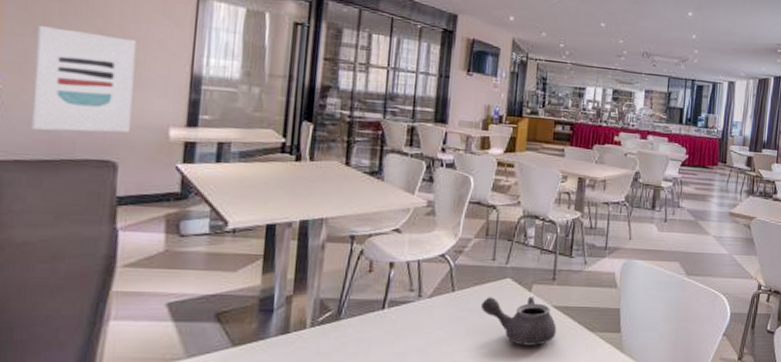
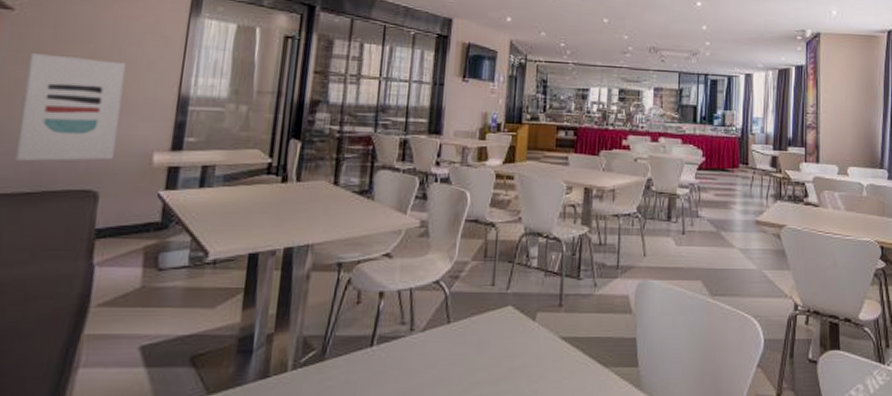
teapot: present [481,296,557,346] -> none [480,326,565,385]

